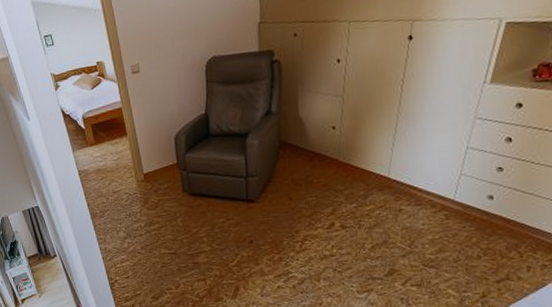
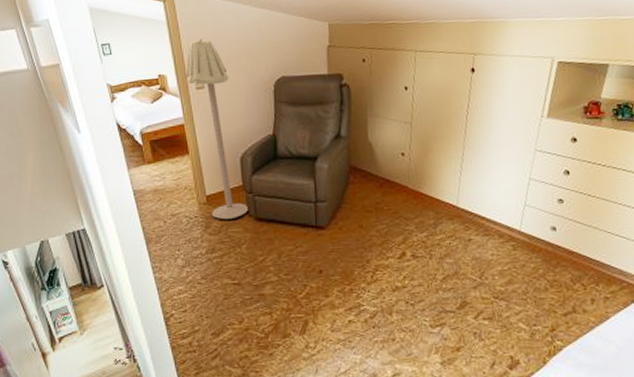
floor lamp: none [122,24,183,196] -> present [186,38,249,220]

